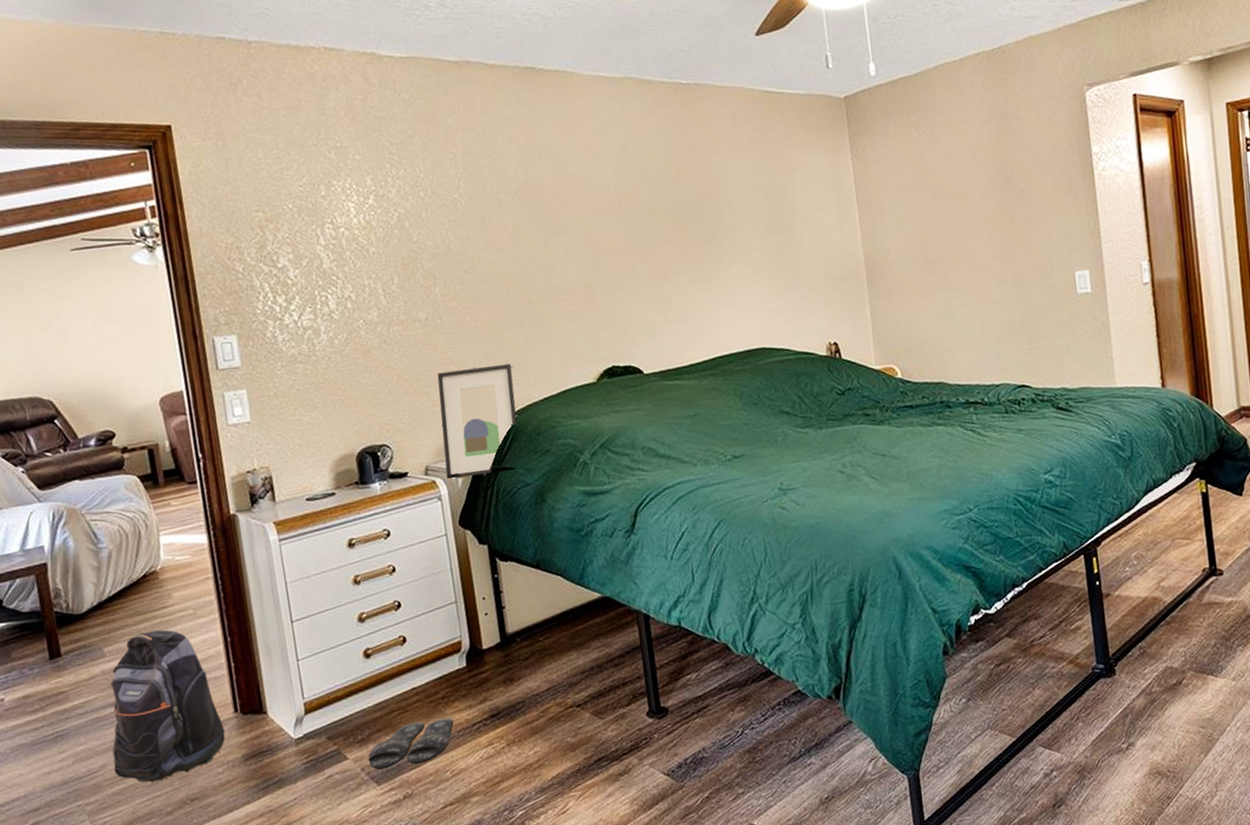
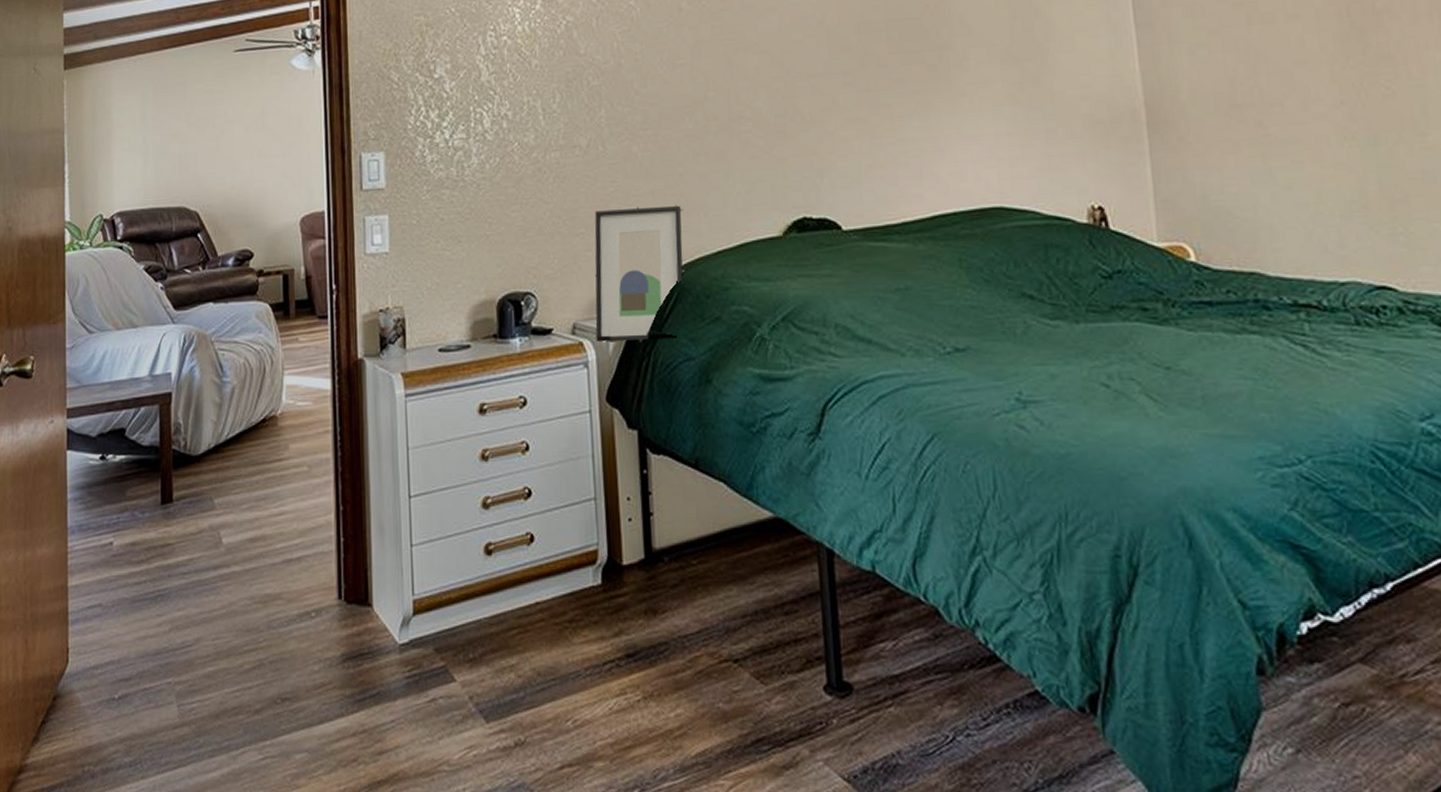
backpack: present [111,629,225,782] -> none [208,485,325,669]
slippers: present [368,718,454,769] -> none [478,647,581,702]

